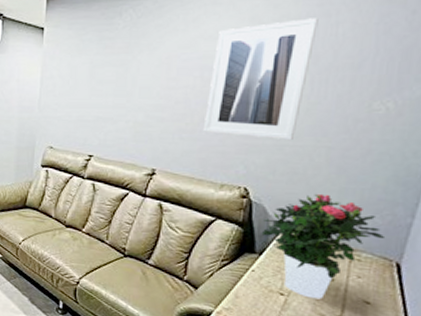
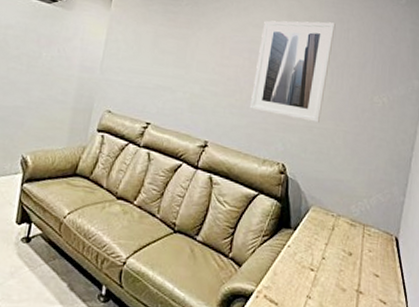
potted flower: present [261,193,386,300] -> none [295,172,387,274]

